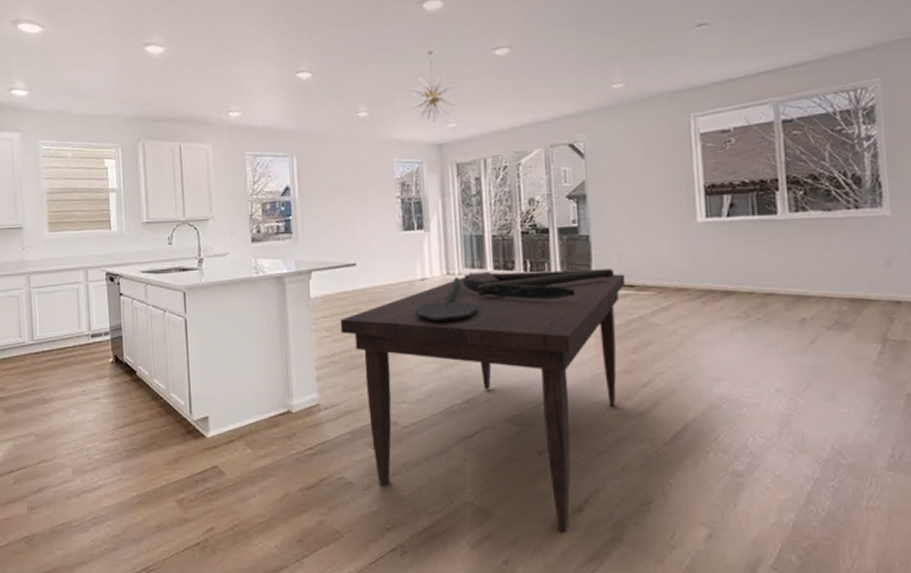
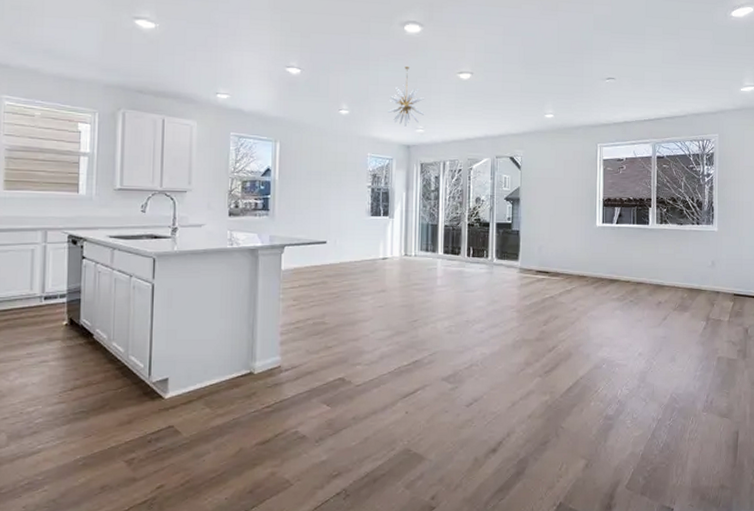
dining table: present [340,268,625,533] -> none [307,254,543,471]

